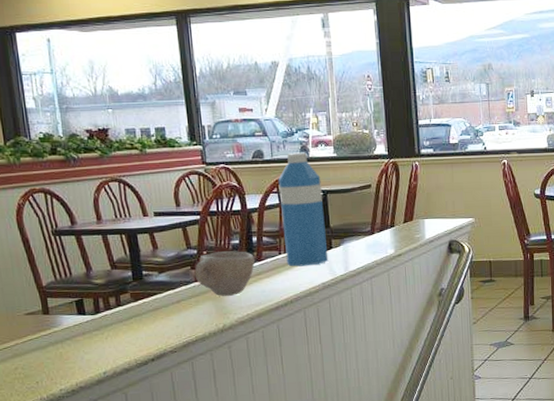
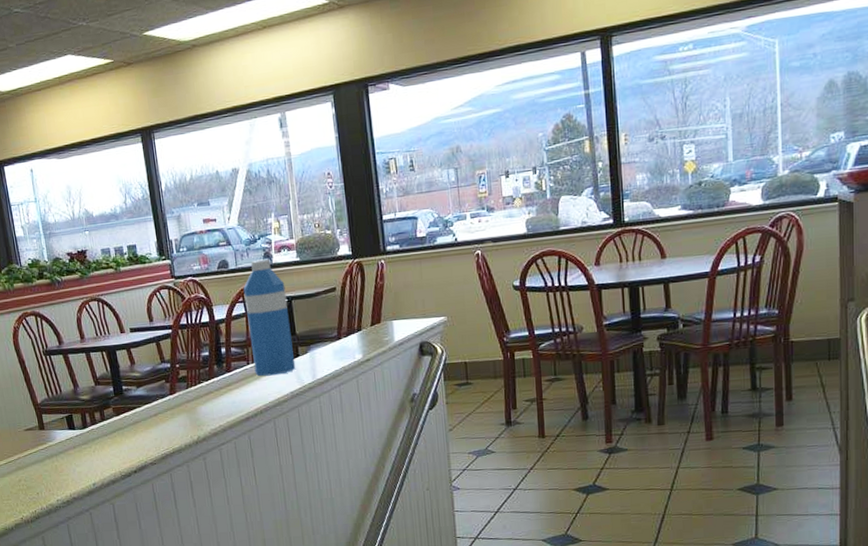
cup: present [194,251,255,296] -> none [169,363,225,409]

